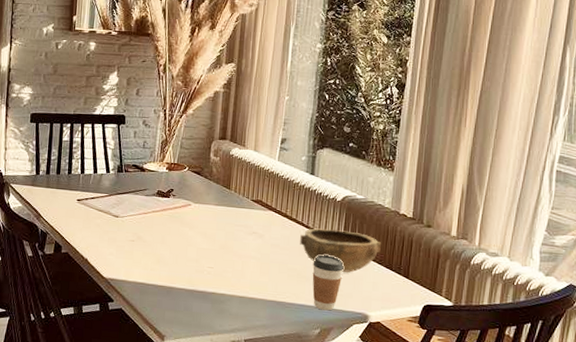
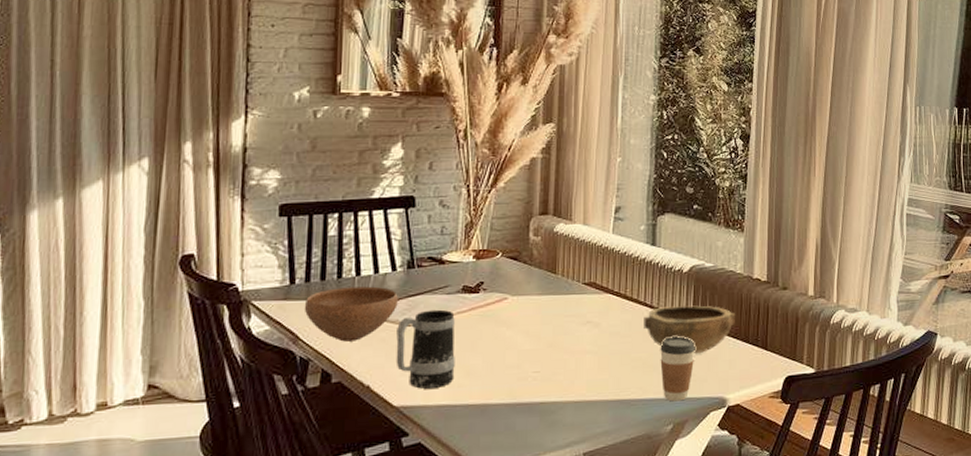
bowl: none [45,181,110,224] -> present [304,286,398,342]
mug: none [106,206,151,268] -> present [396,309,455,389]

